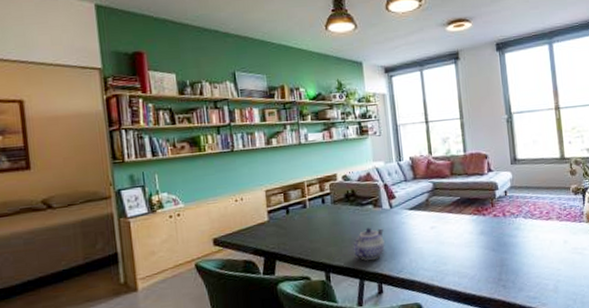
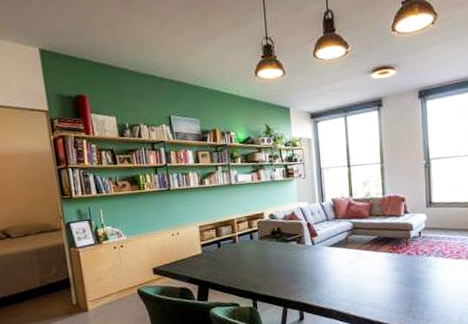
teapot: present [352,227,385,260] -> none [277,261,307,291]

